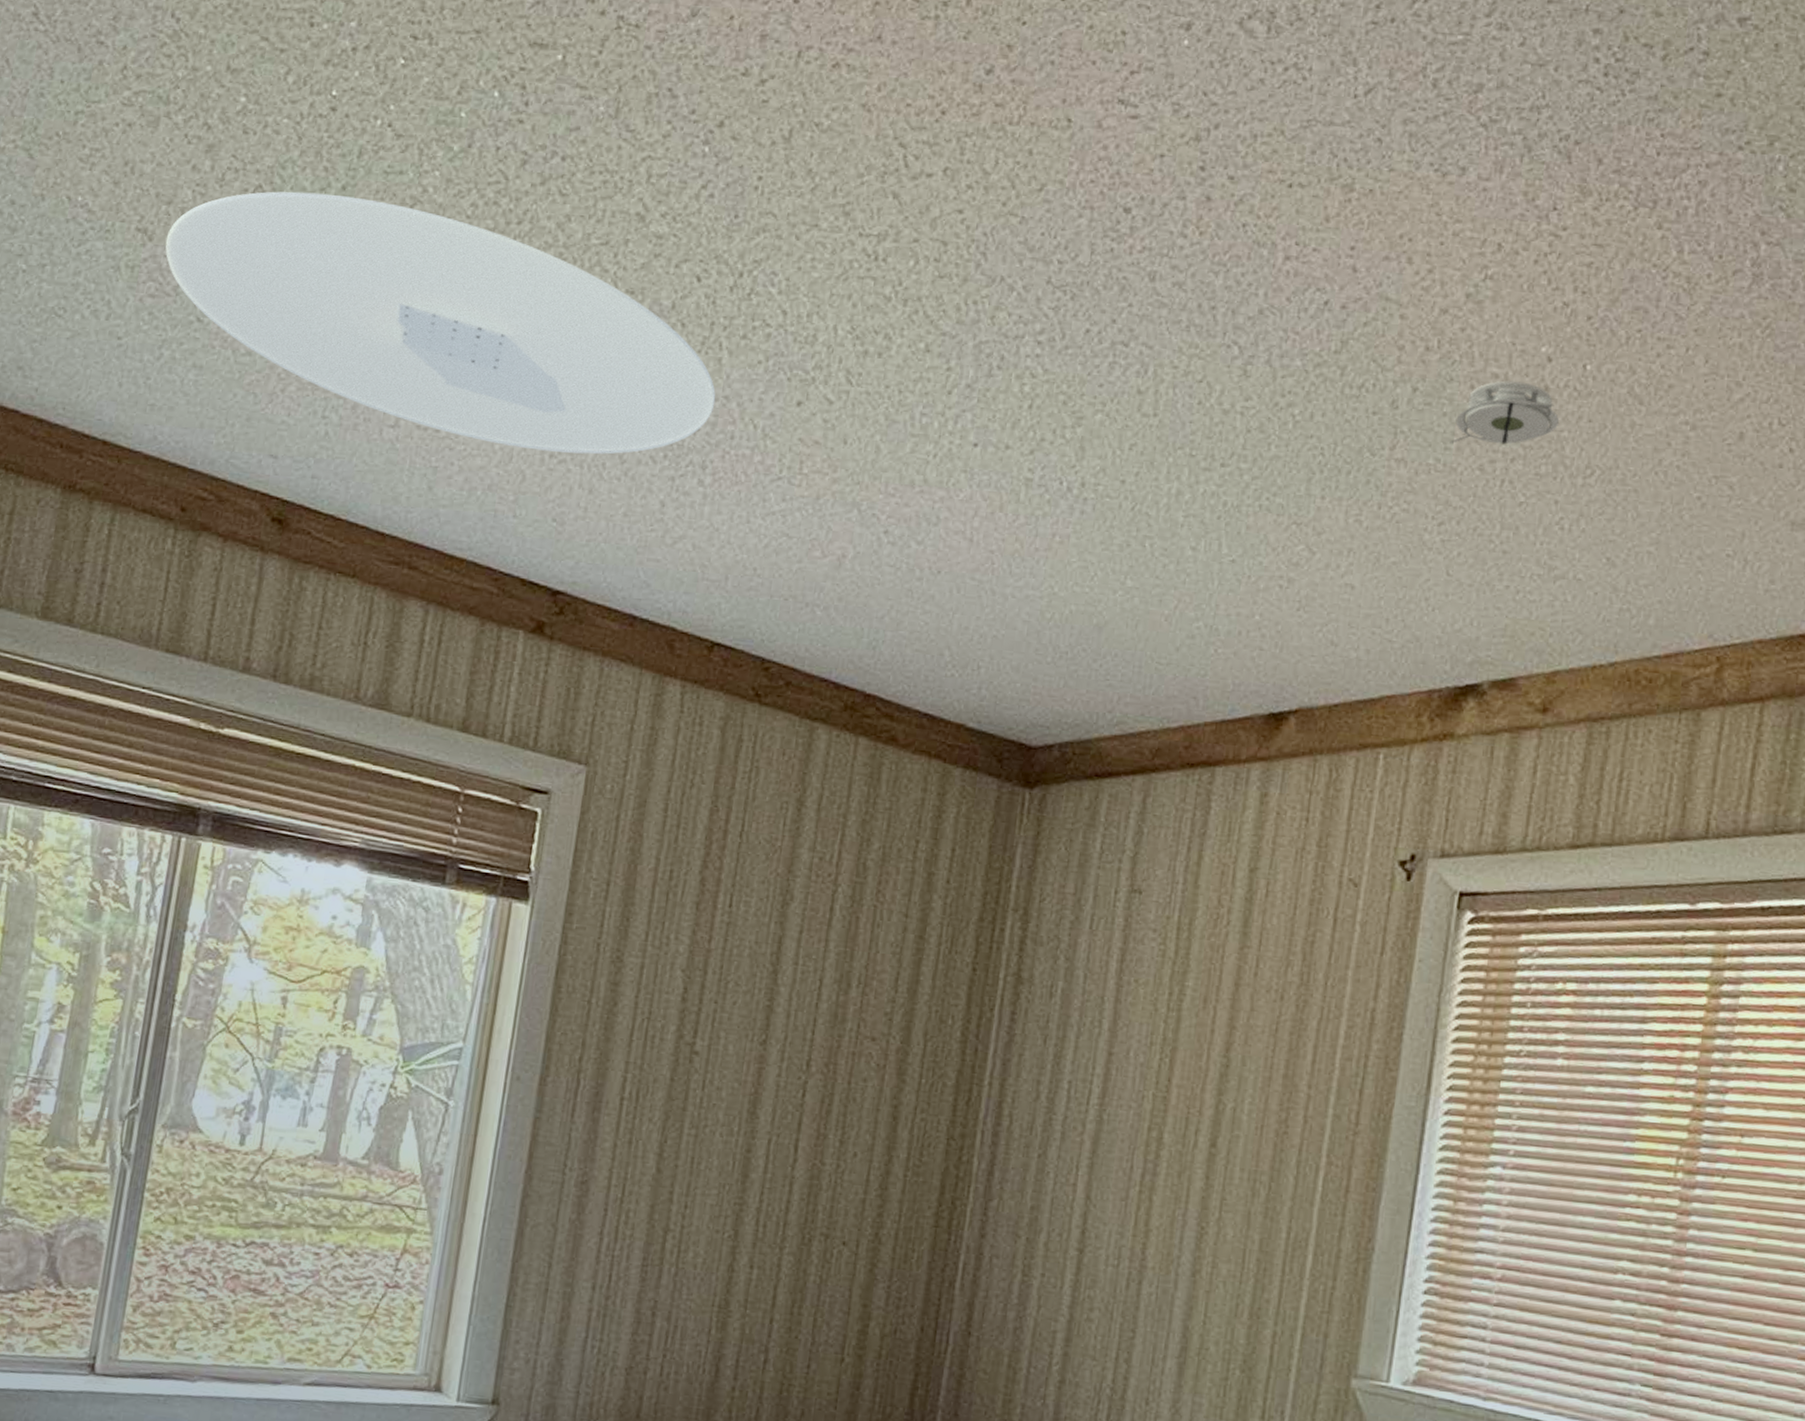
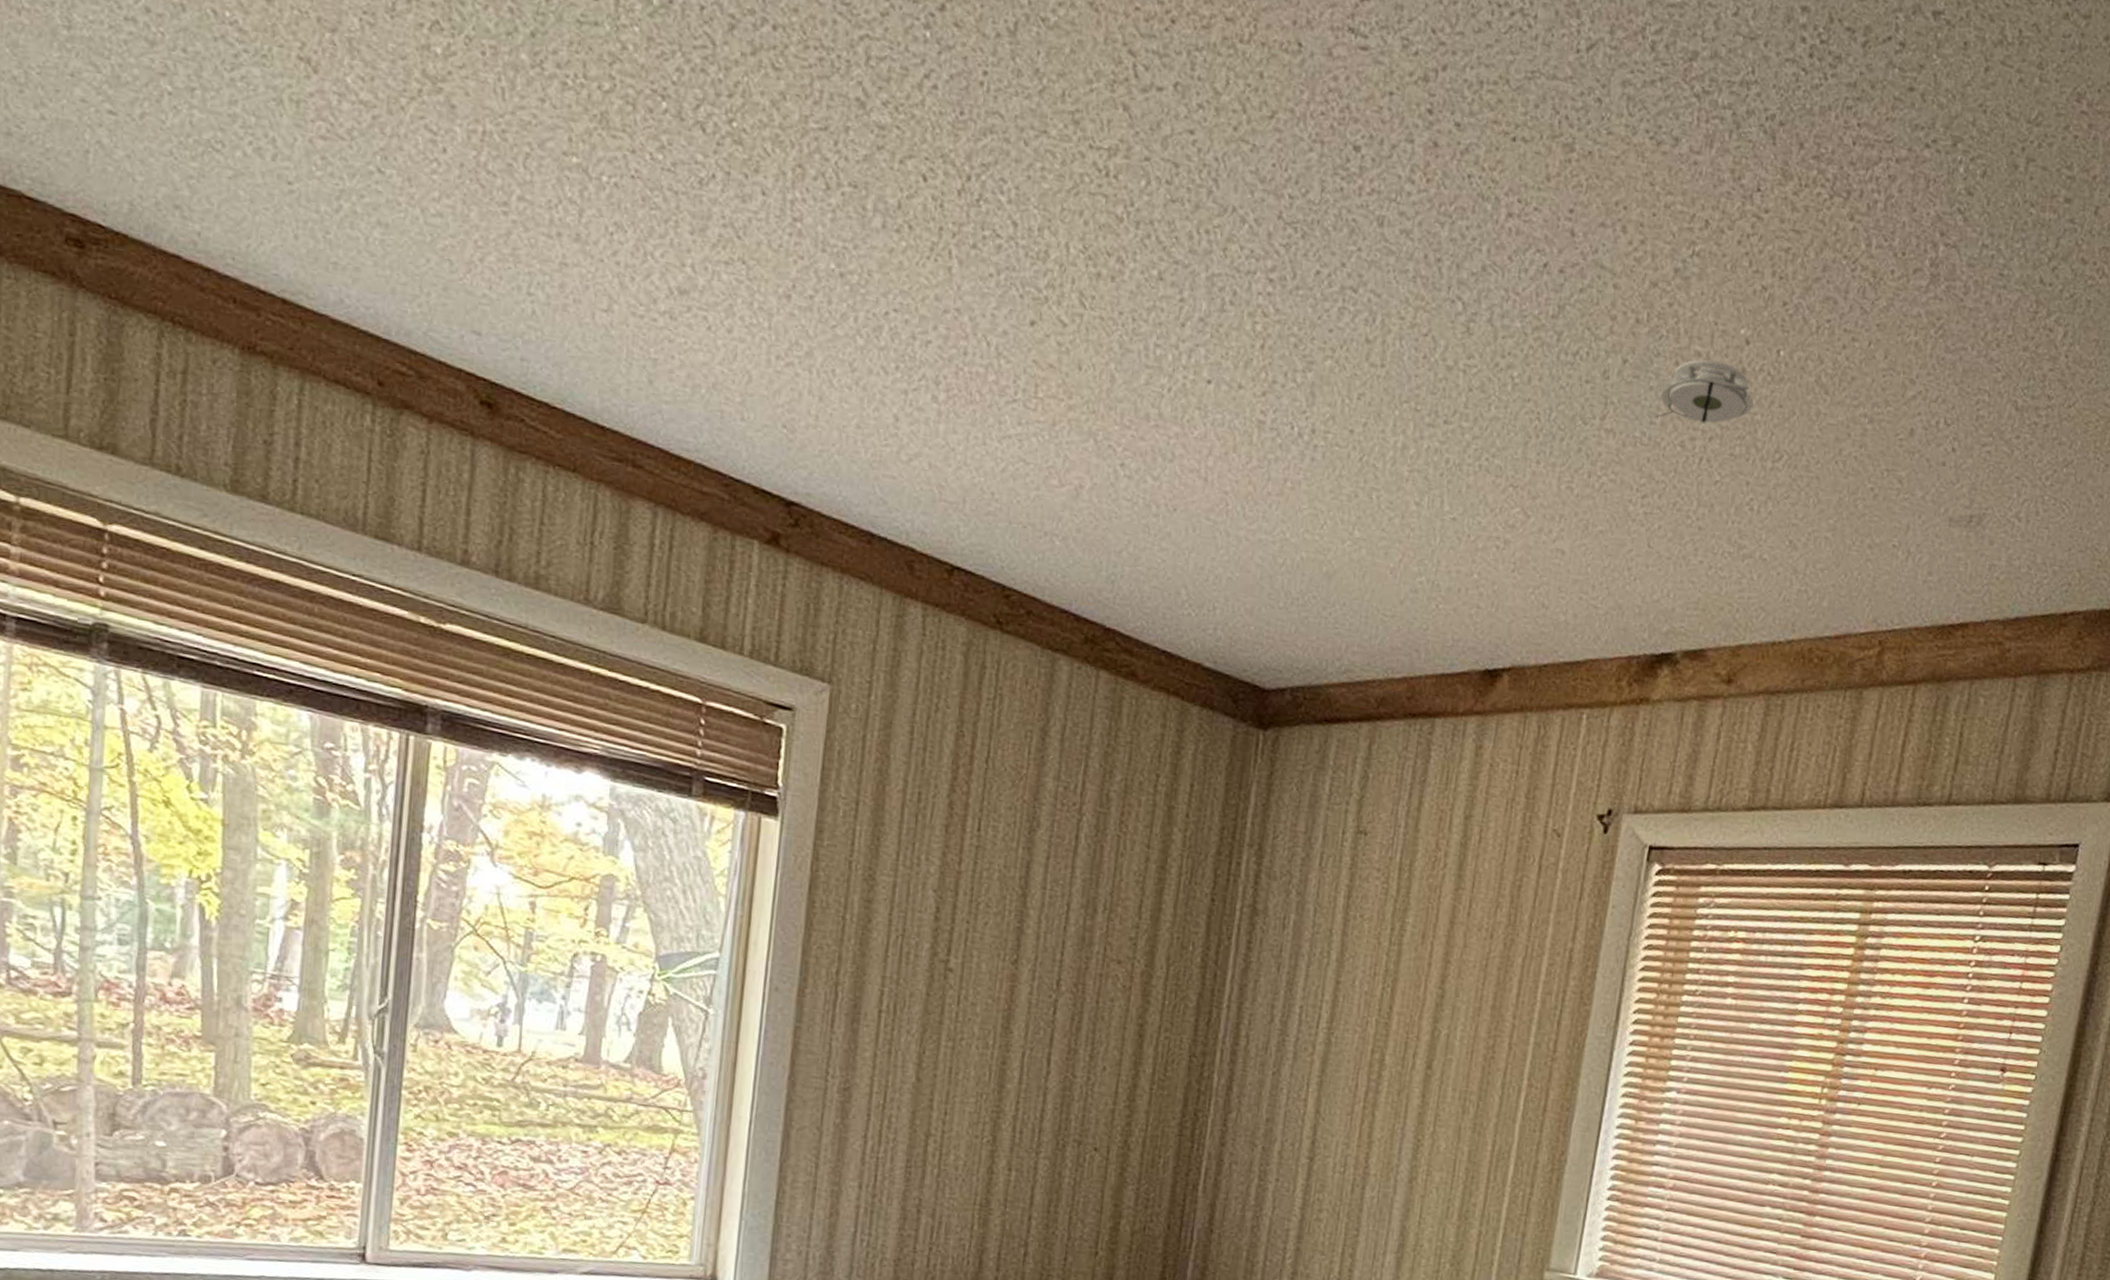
ceiling light: present [165,191,716,455] -> none [333,28,947,361]

